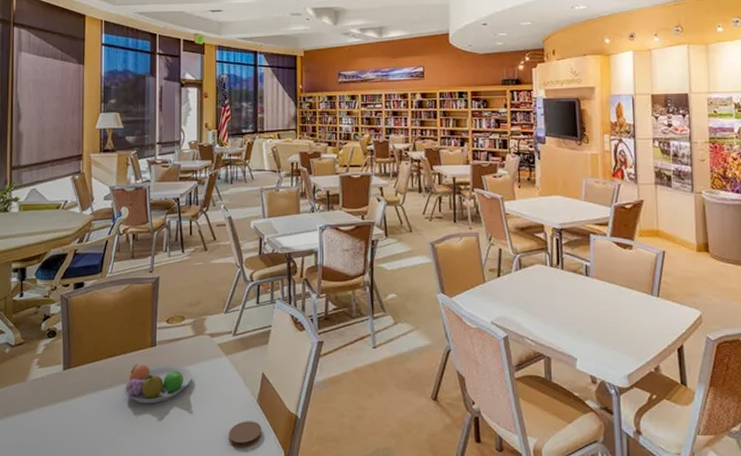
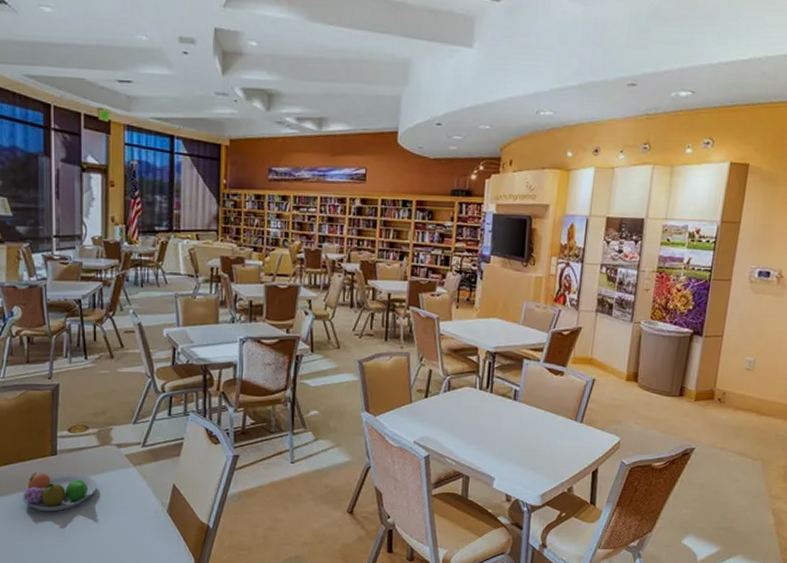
coaster: present [229,421,262,448] -> none [136,530,172,555]

